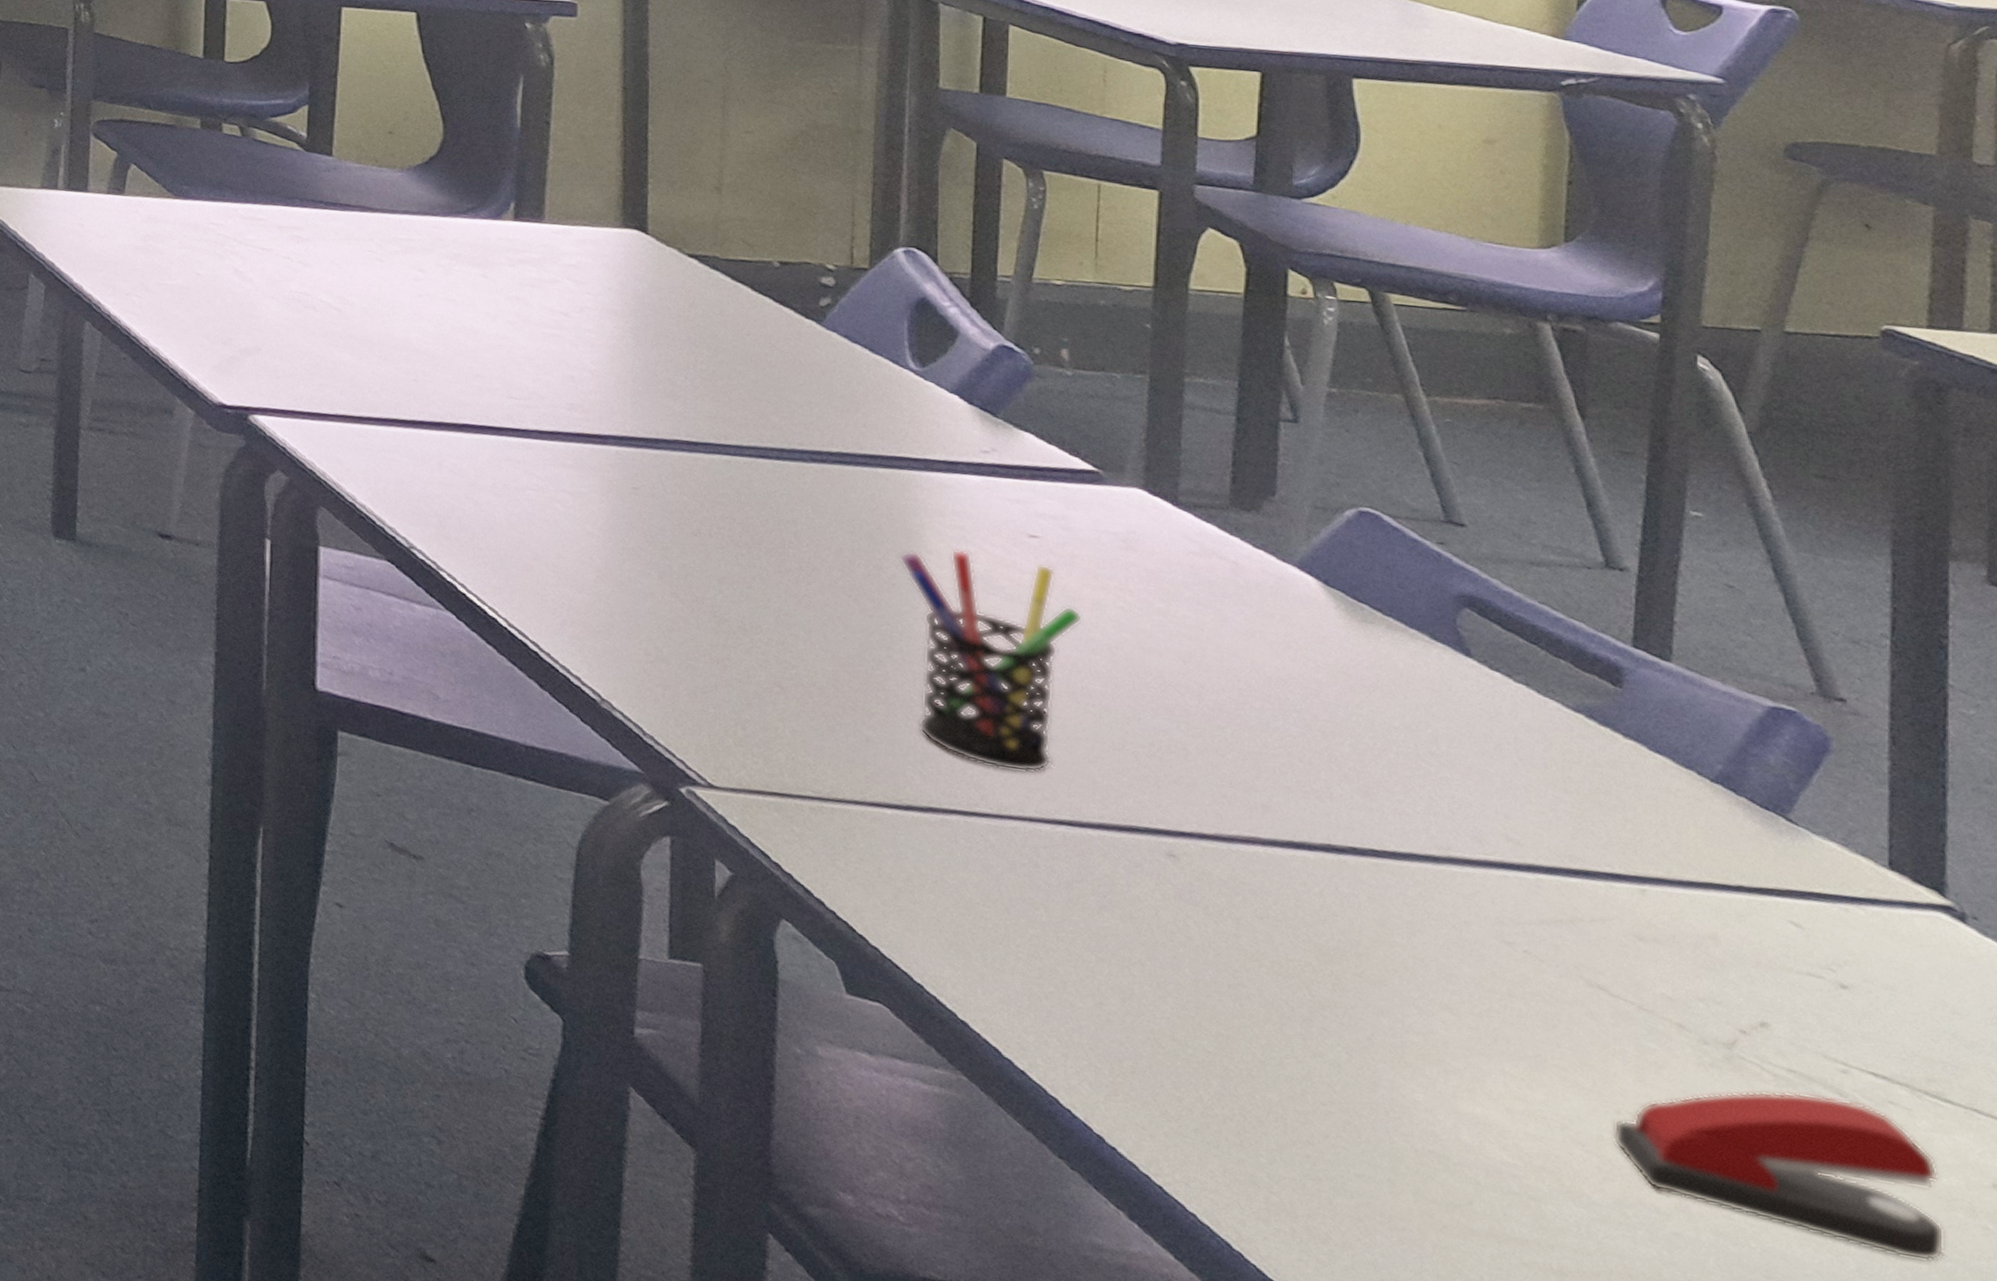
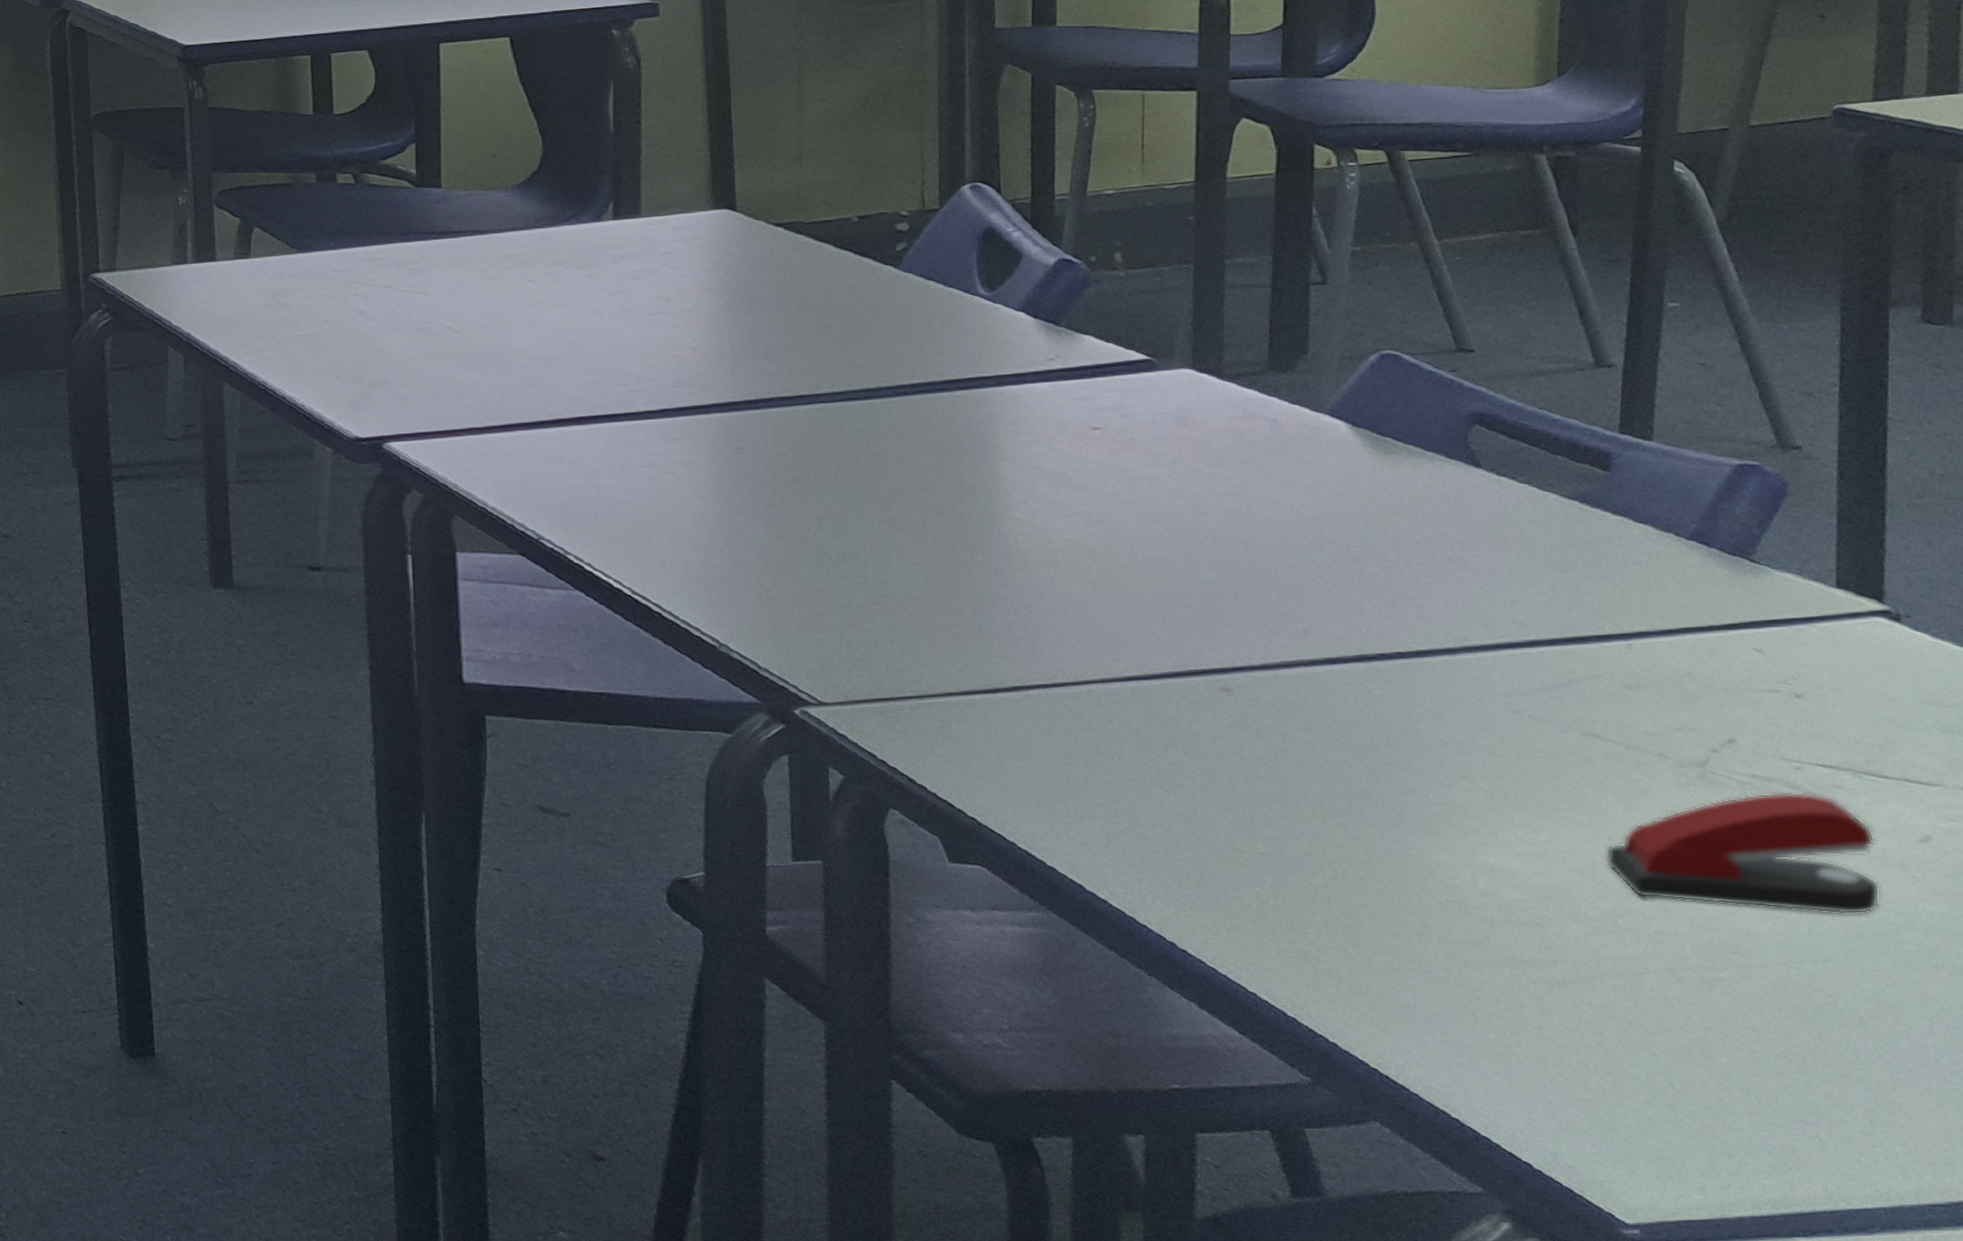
pen holder: present [900,549,1082,773] -> none [979,452,1142,642]

